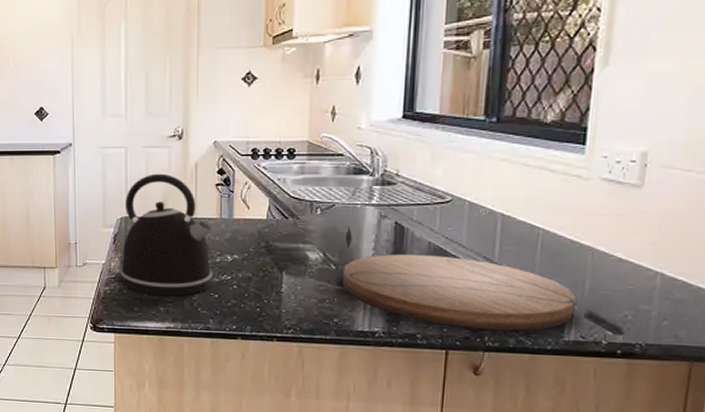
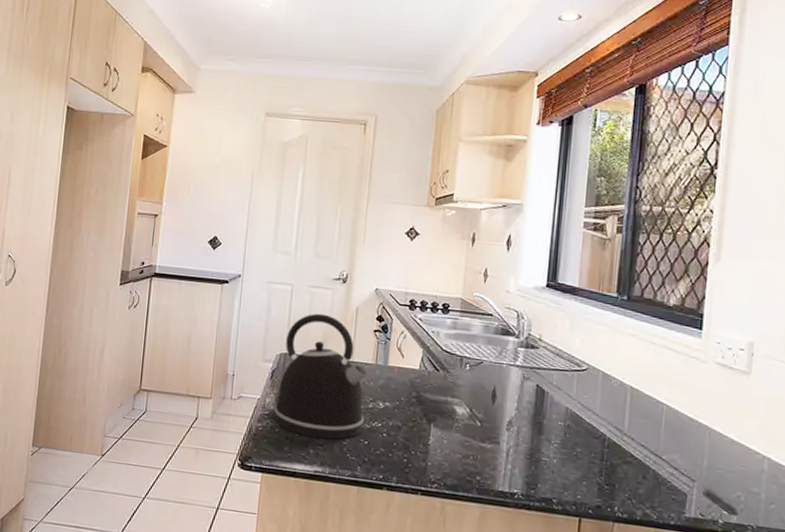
cutting board: present [343,254,576,331] -> none [486,415,695,505]

